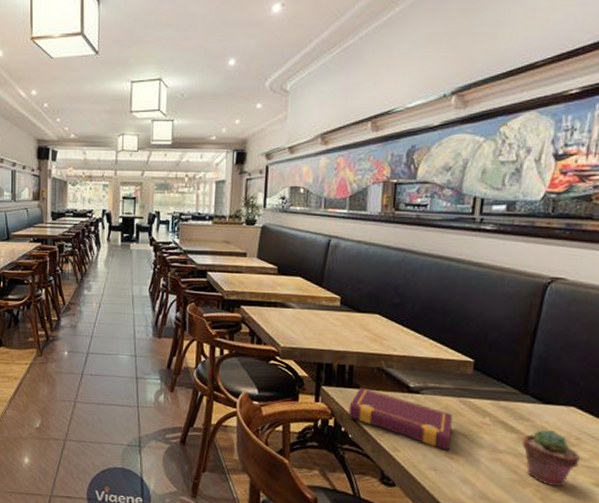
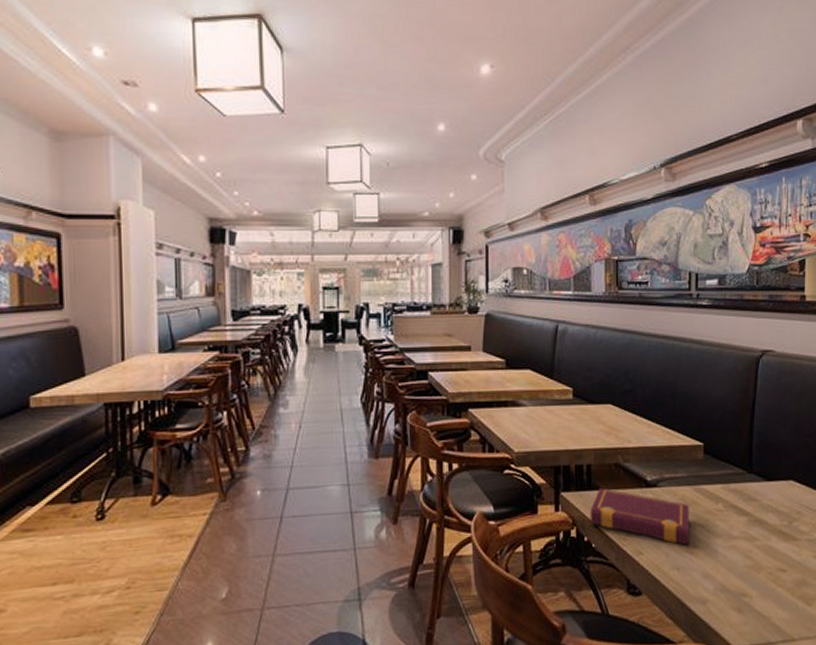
potted succulent: present [522,429,580,487] -> none [752,507,802,566]

